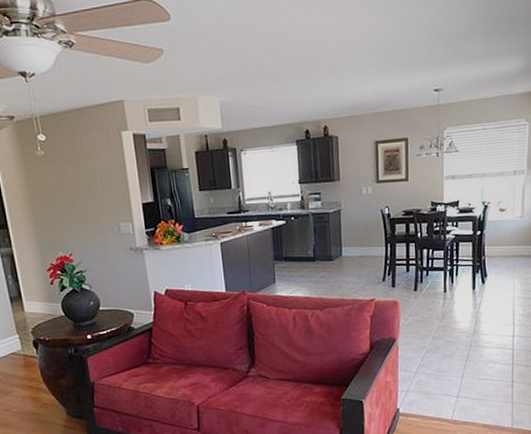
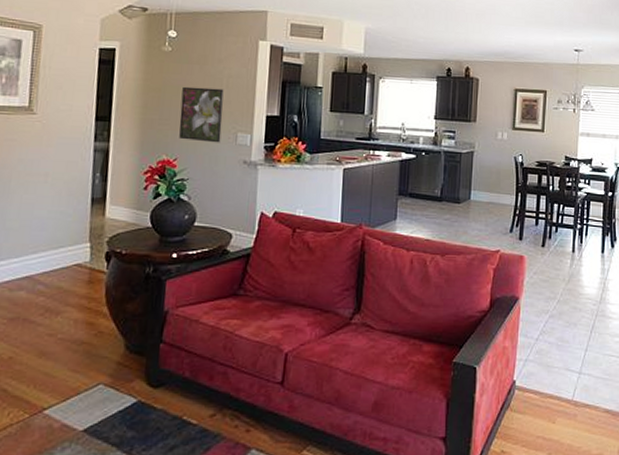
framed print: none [62,184,107,236] -> present [179,86,224,143]

